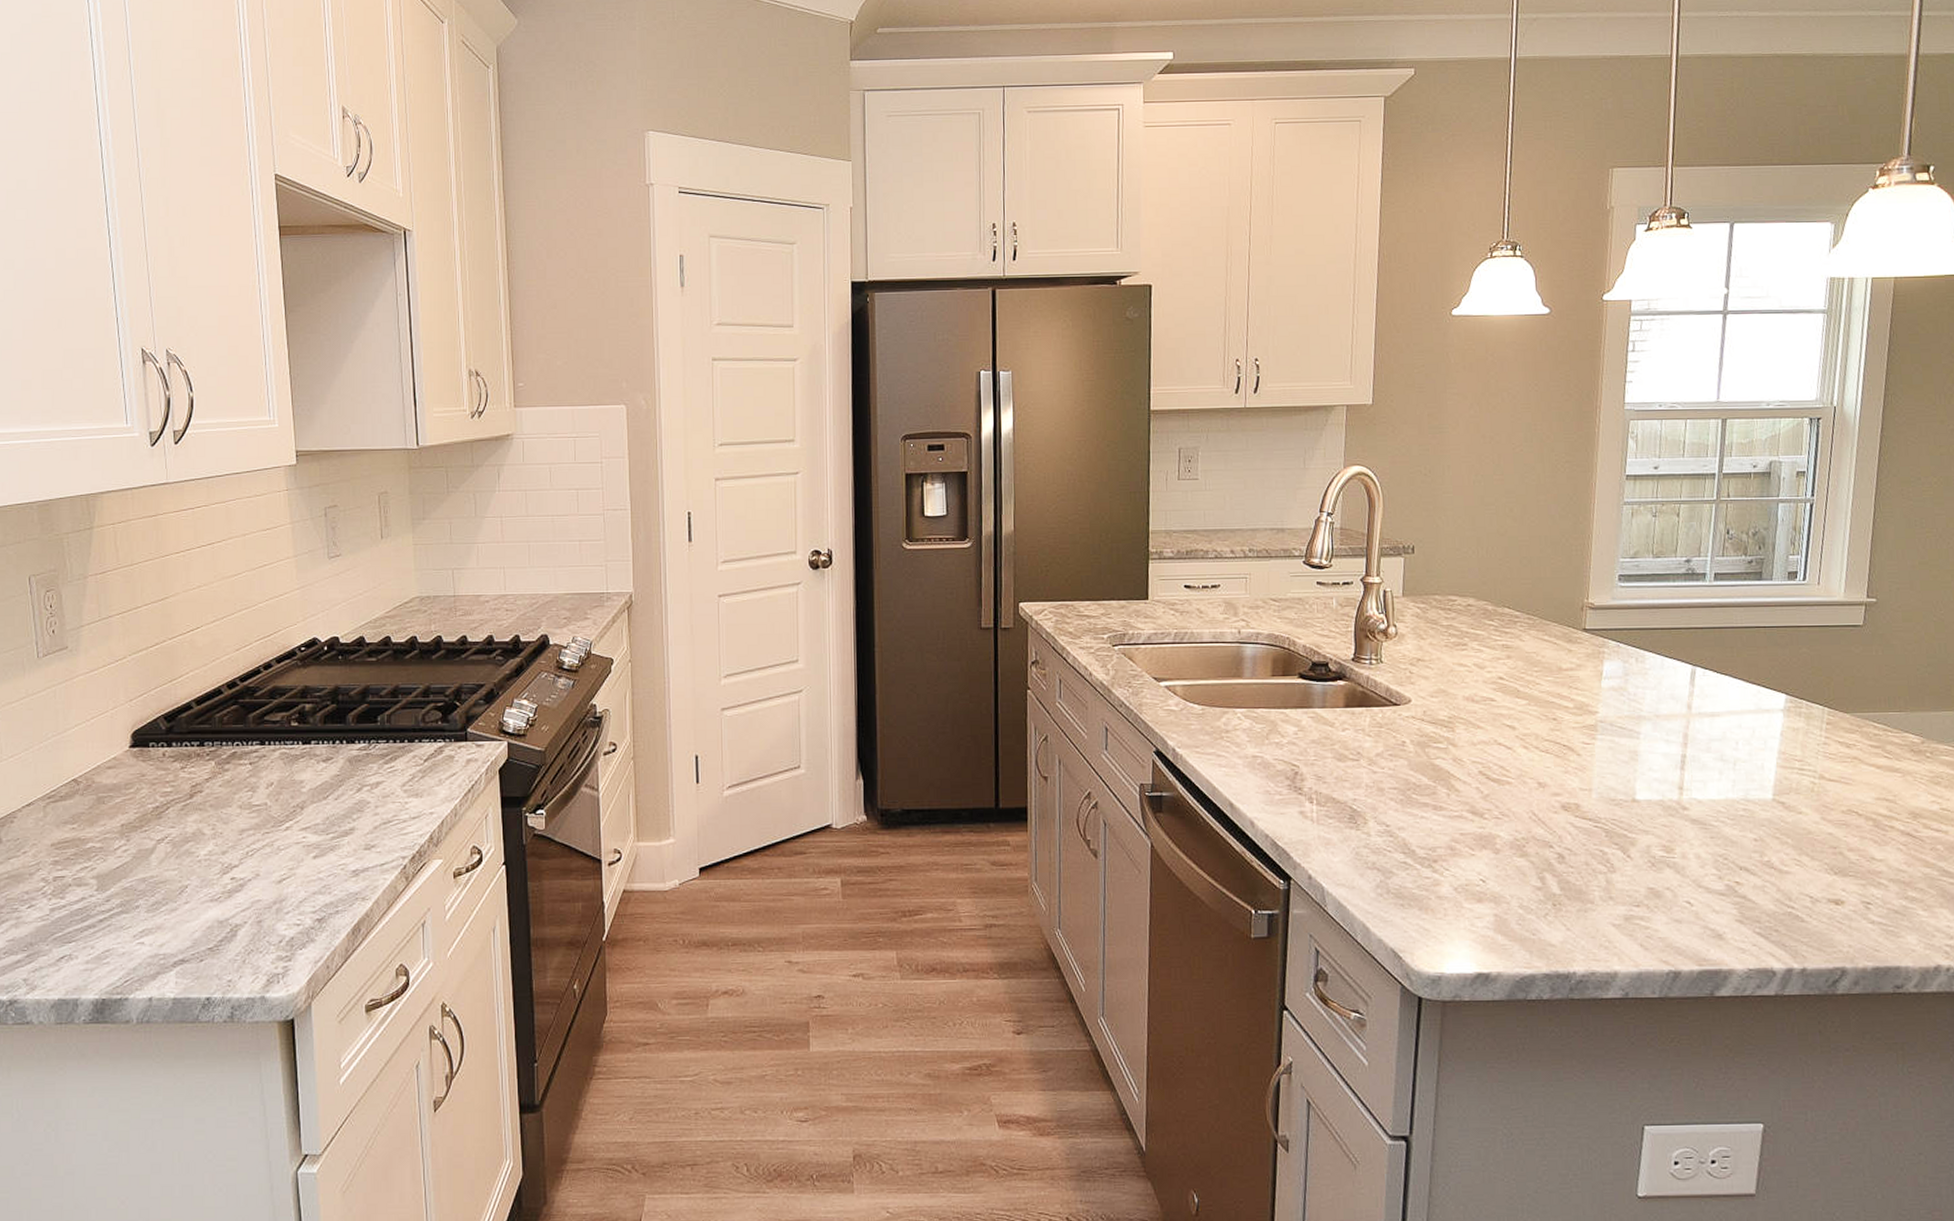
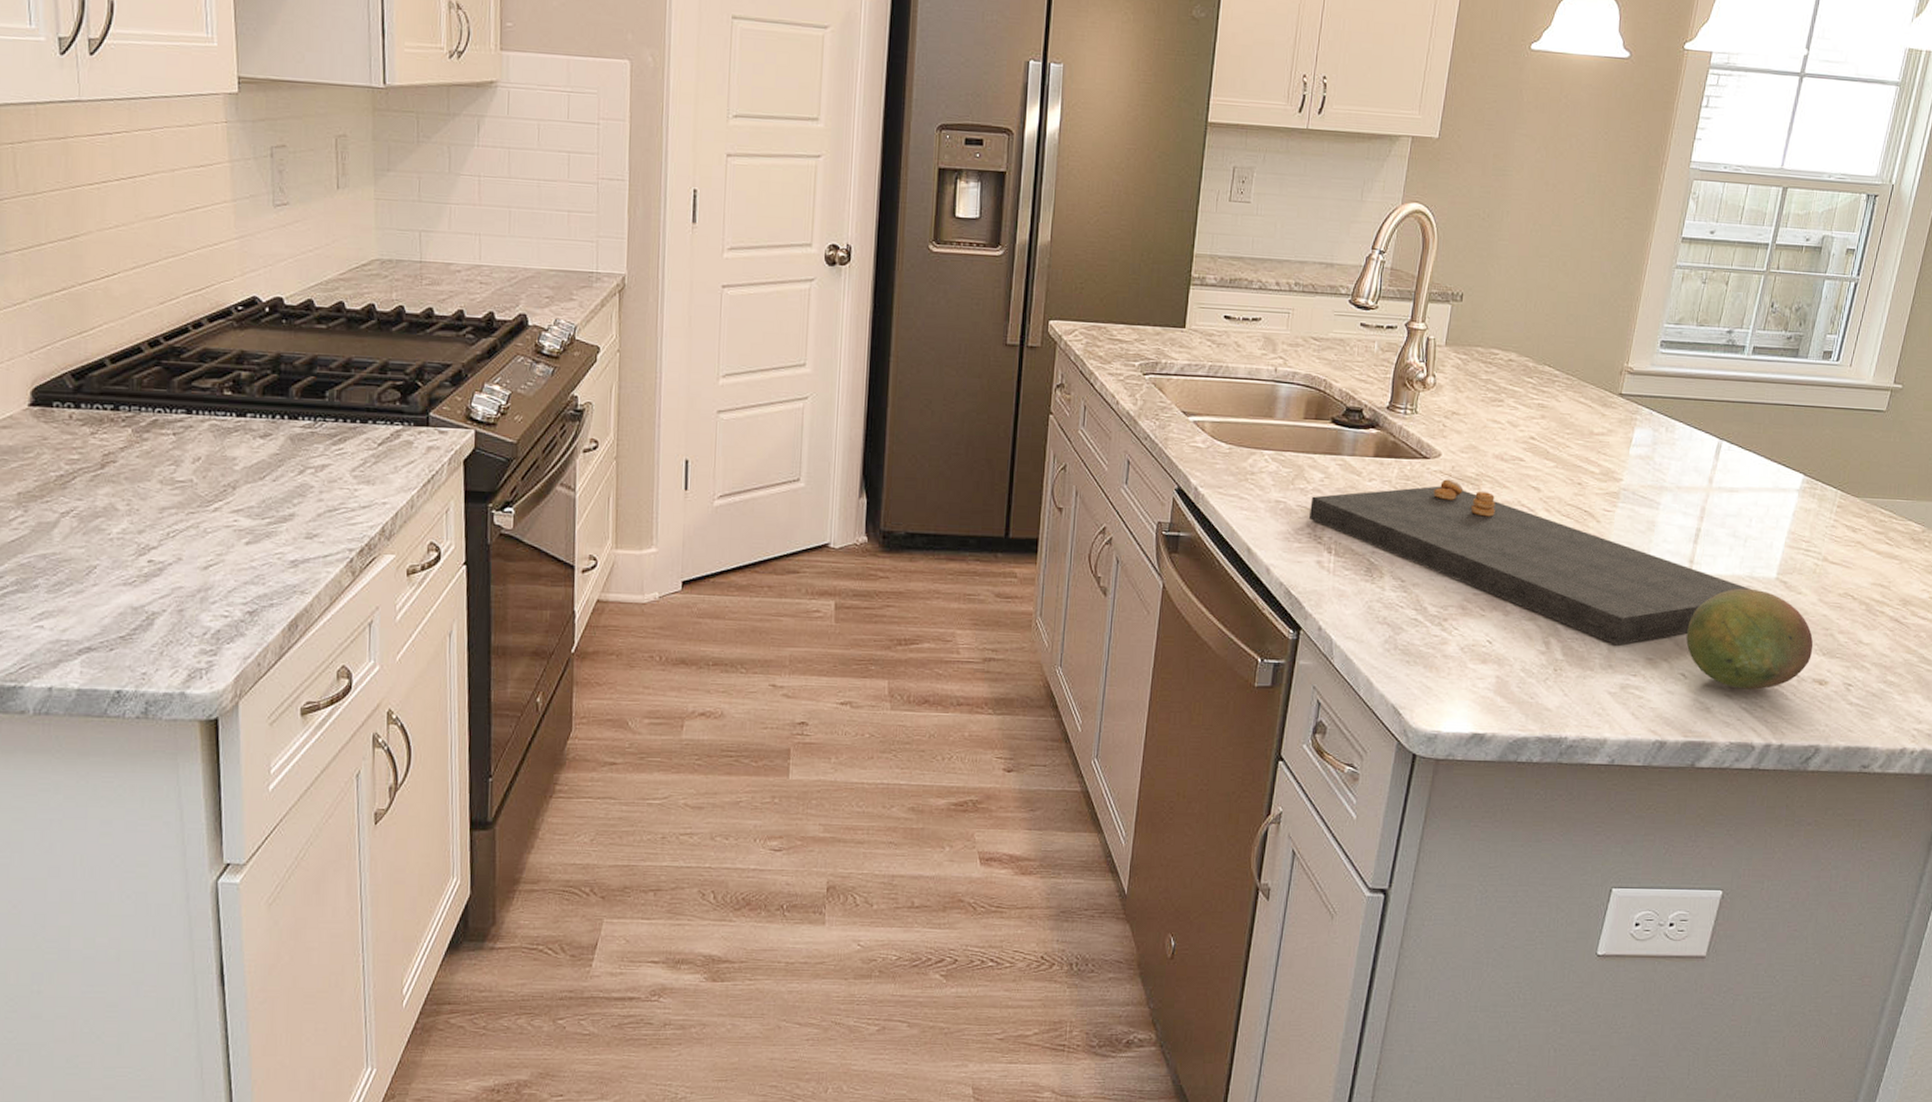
cutting board: none [1286,724,1748,877] -> present [1308,479,1752,646]
fruit: none [1686,811,1823,914] -> present [1686,588,1814,690]

